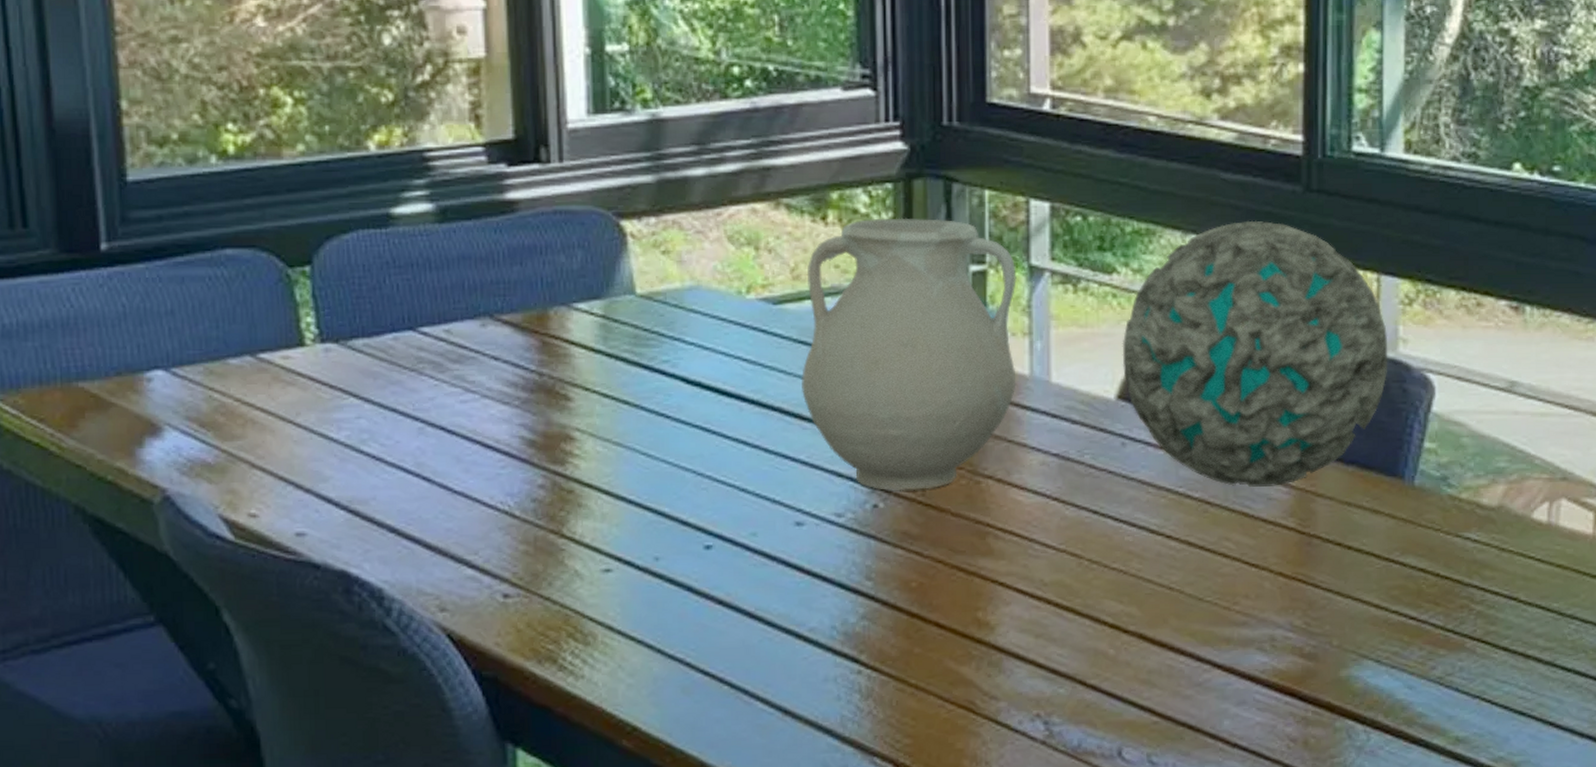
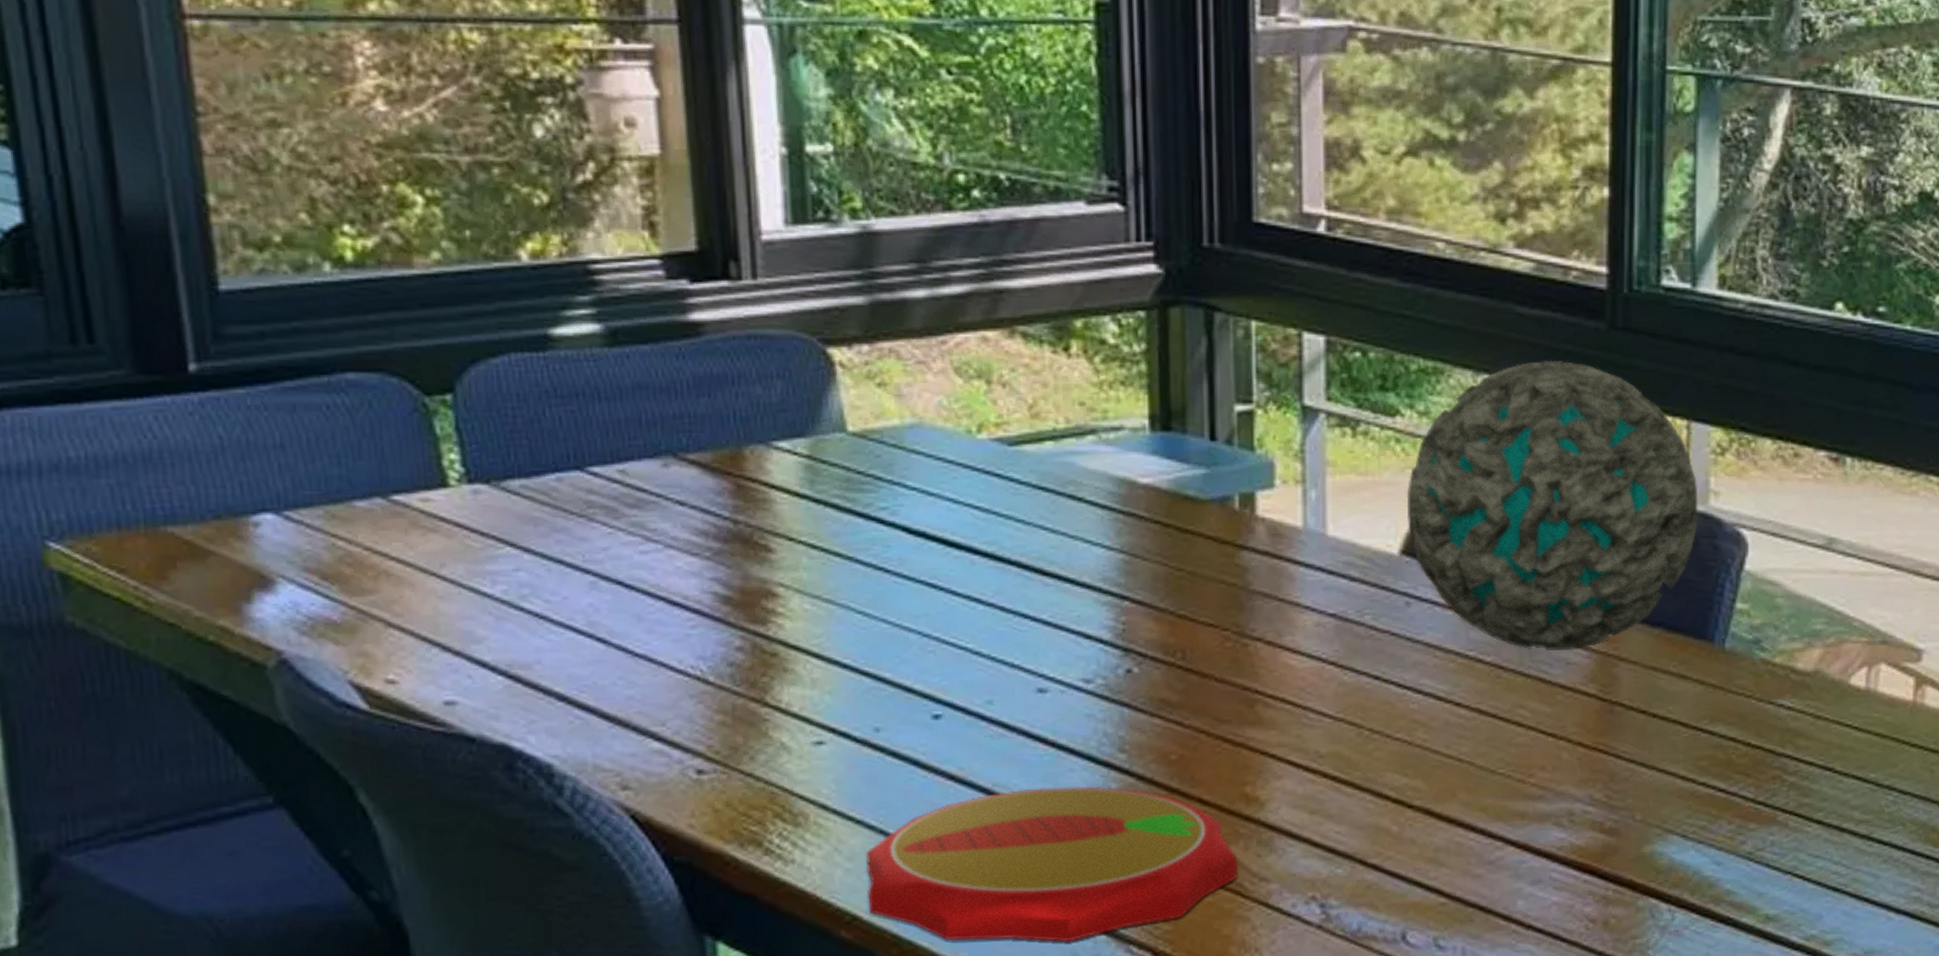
plate: none [644,611,970,754] -> present [865,786,1238,943]
vase: present [802,218,1017,490] -> none [1043,350,1288,654]

